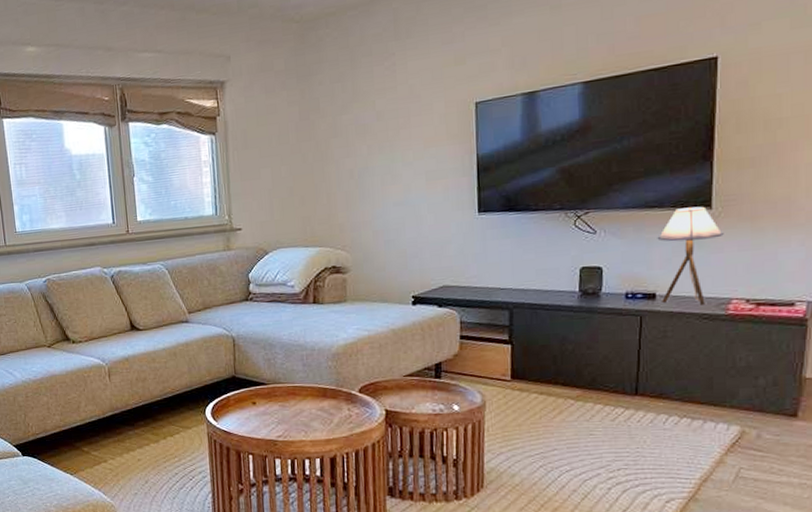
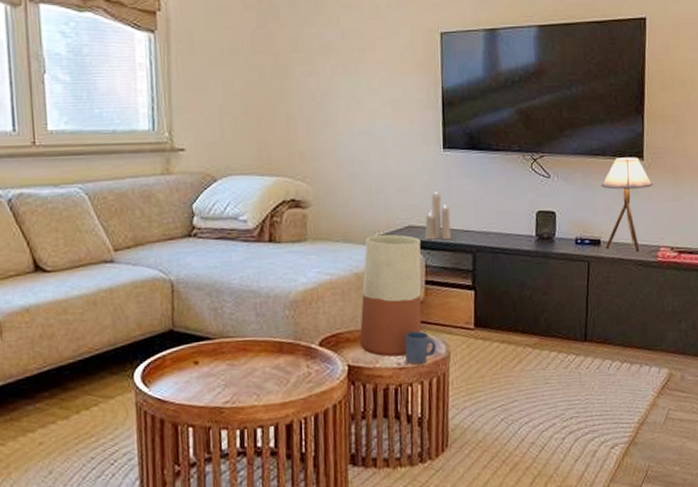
vase: none [396,294,457,404] -> present [359,234,422,357]
mug: none [440,381,471,412] -> present [405,330,436,365]
candle: none [459,253,486,298] -> present [424,192,451,240]

